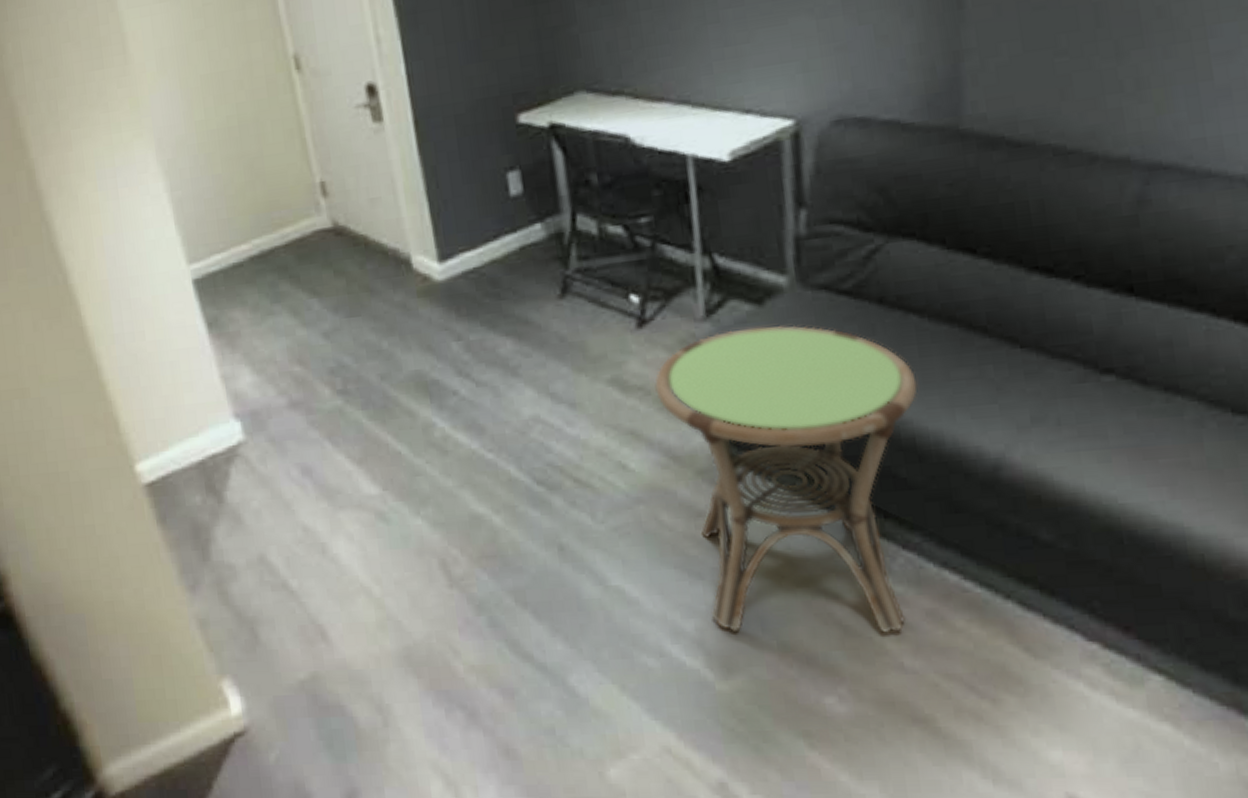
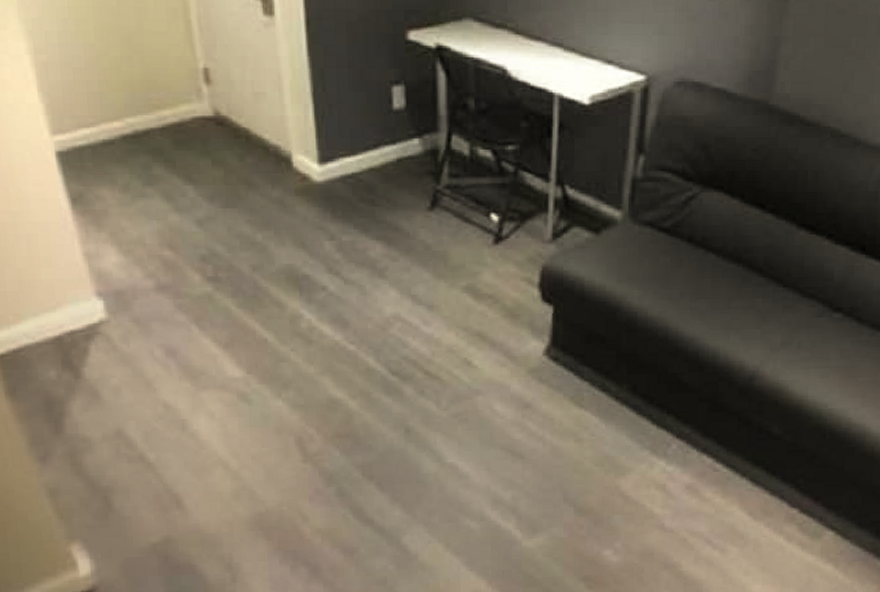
side table: present [655,326,918,633] -> none [503,252,707,502]

